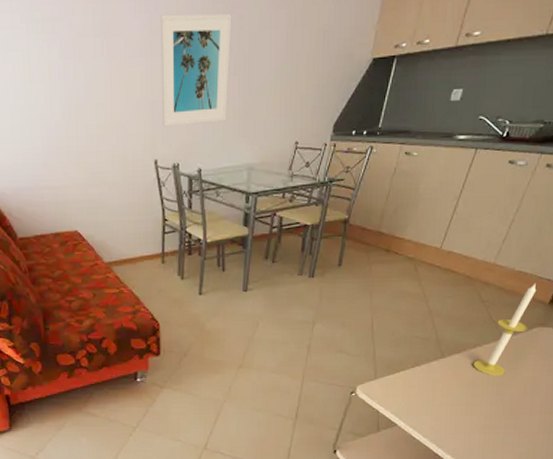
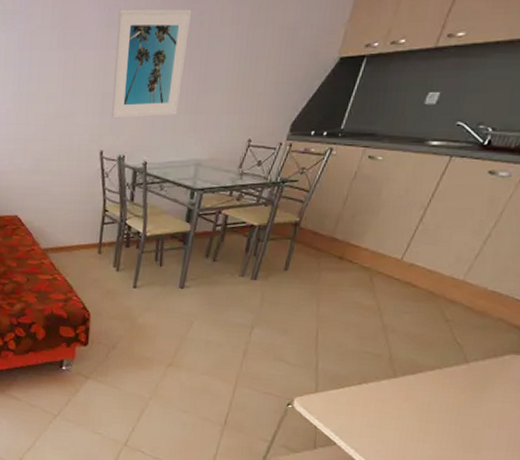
candle: present [473,282,537,376] -> none [430,305,512,404]

